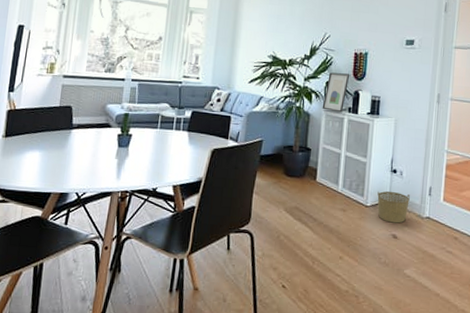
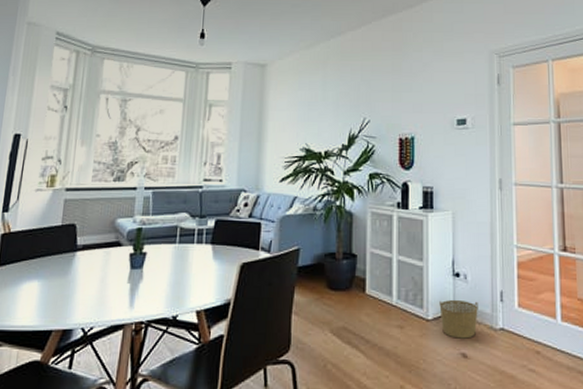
picture frame: present [322,72,350,113] -> none [366,163,396,209]

